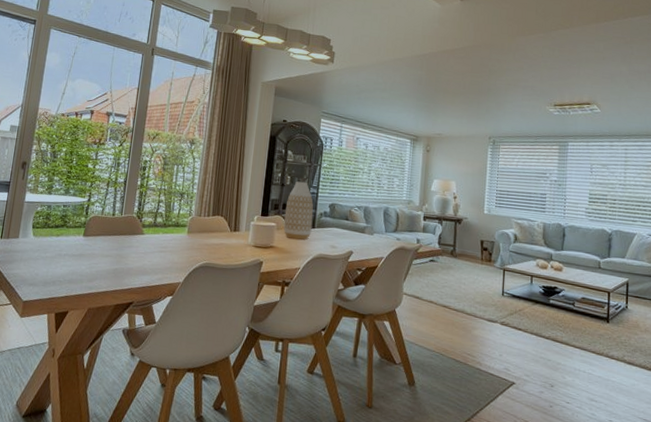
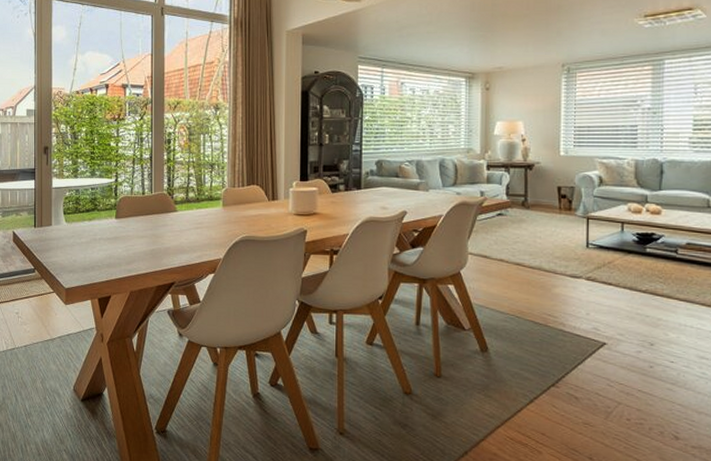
vase: present [283,181,314,240] -> none [326,139,358,204]

